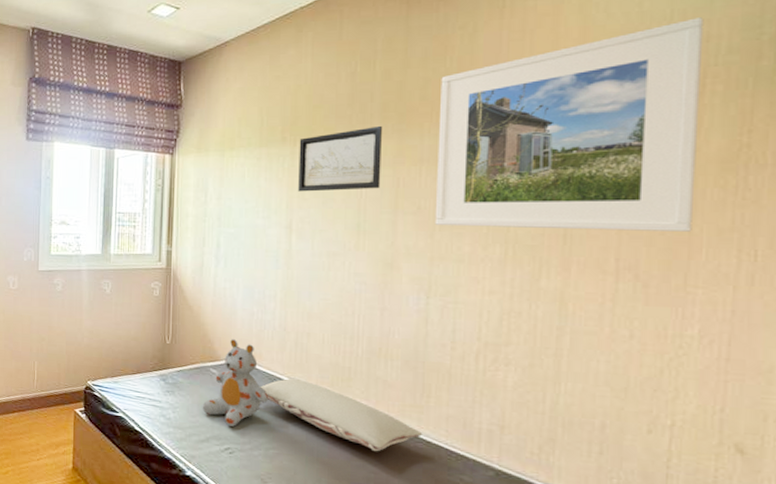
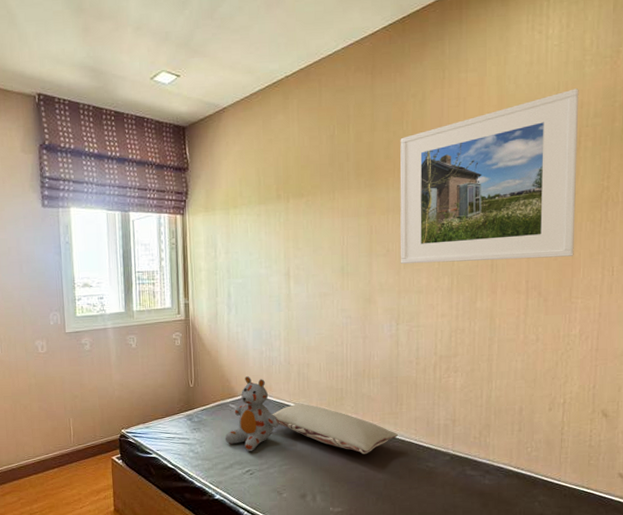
wall art: present [298,125,382,192] -> none [291,181,358,243]

